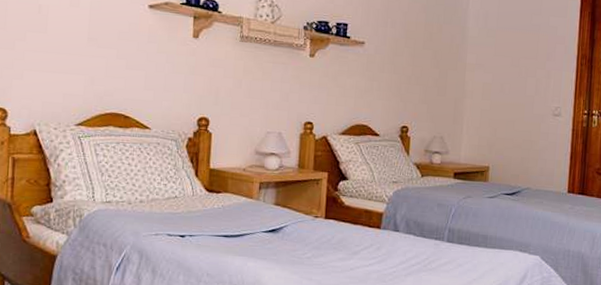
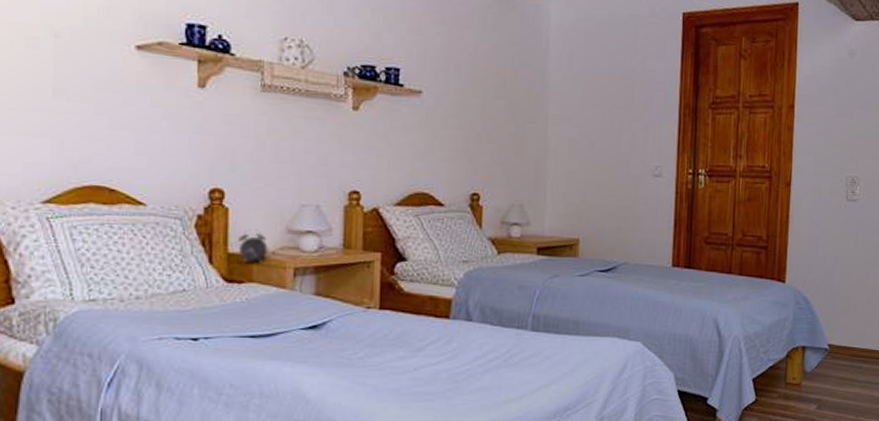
alarm clock: none [218,150,241,177] -> present [238,229,268,264]

